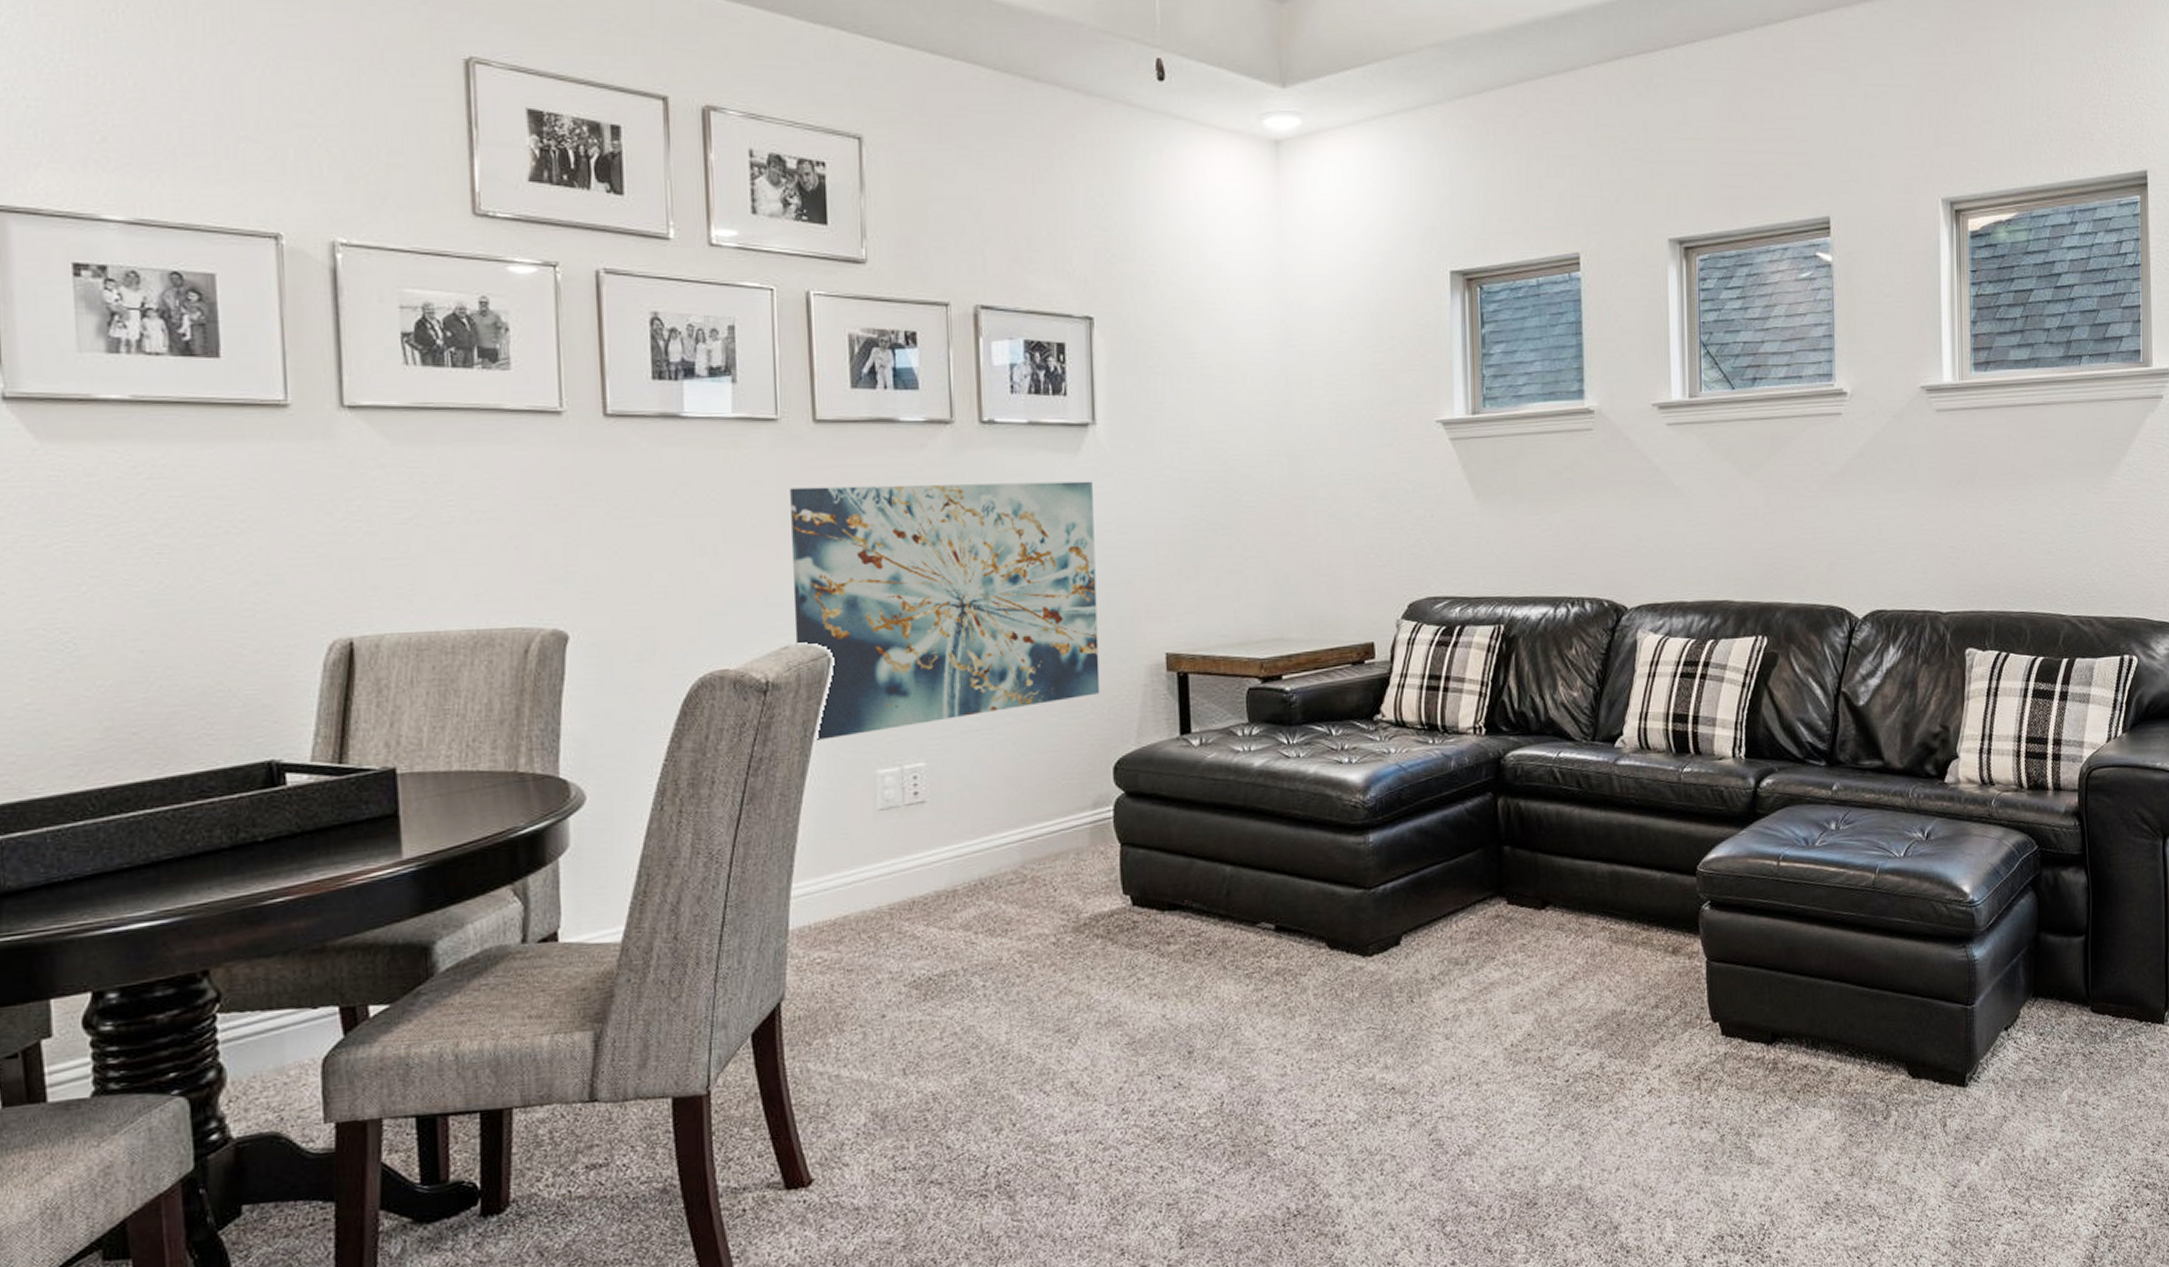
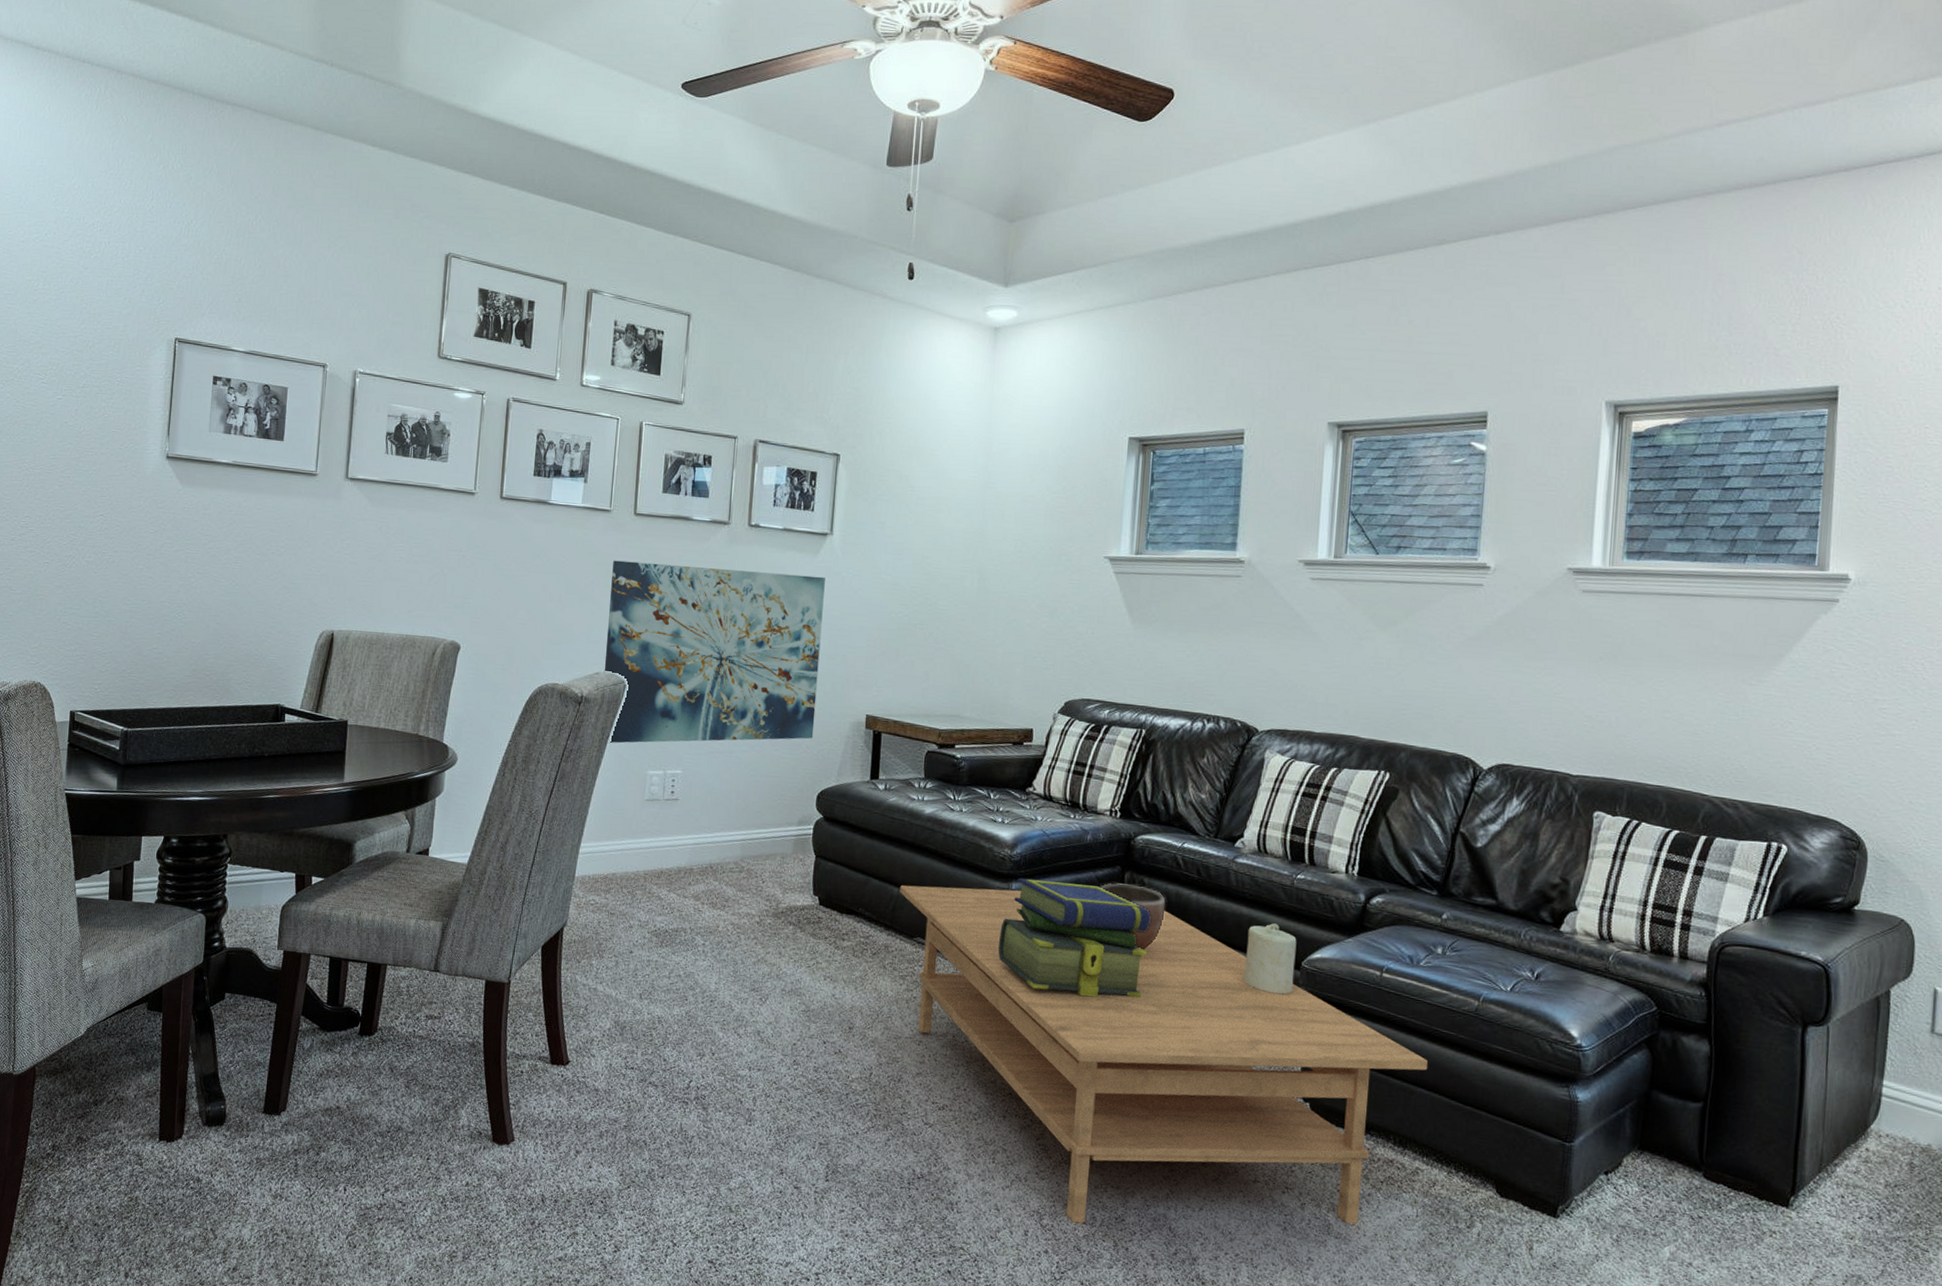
coffee table: none [1233,835,1832,1222] -> present [900,885,1428,1224]
stack of books: none [1360,820,1533,957] -> present [998,877,1151,998]
decorative bowl: none [1472,811,1547,887] -> present [1100,883,1166,950]
candle: none [1637,828,1691,909] -> present [1243,923,1297,995]

